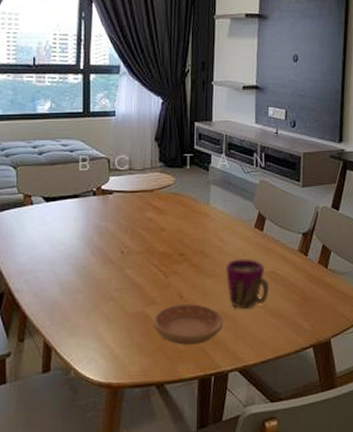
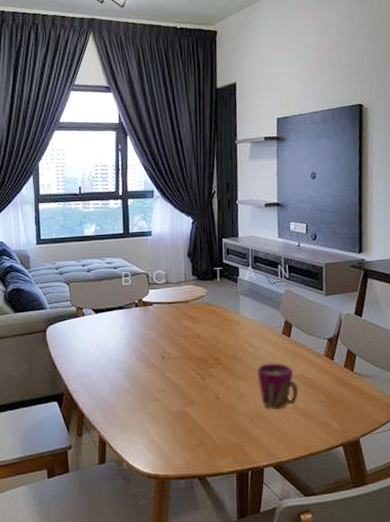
saucer: present [153,304,224,345] -> none [193,404,258,442]

